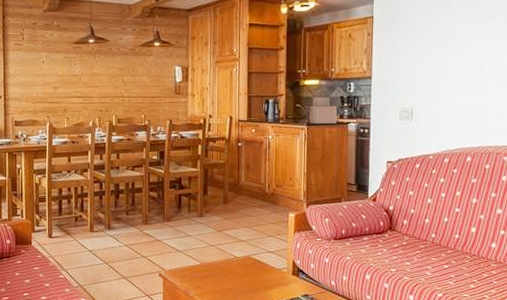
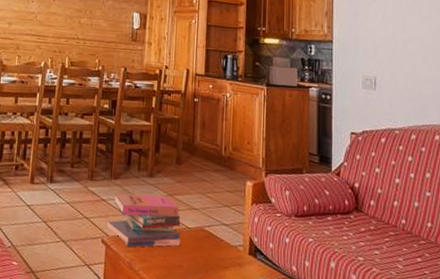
books: none [163,231,230,278] -> present [107,193,181,247]

